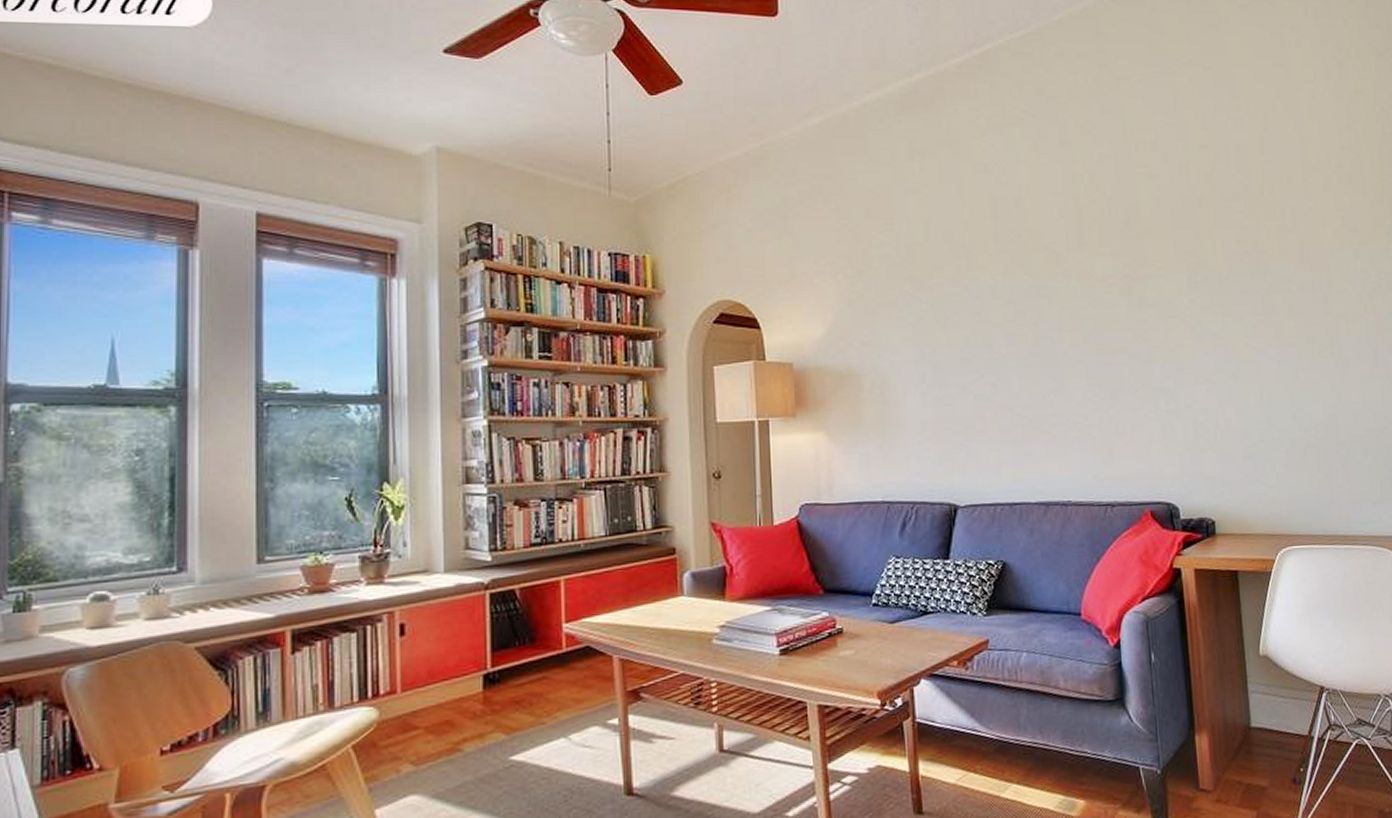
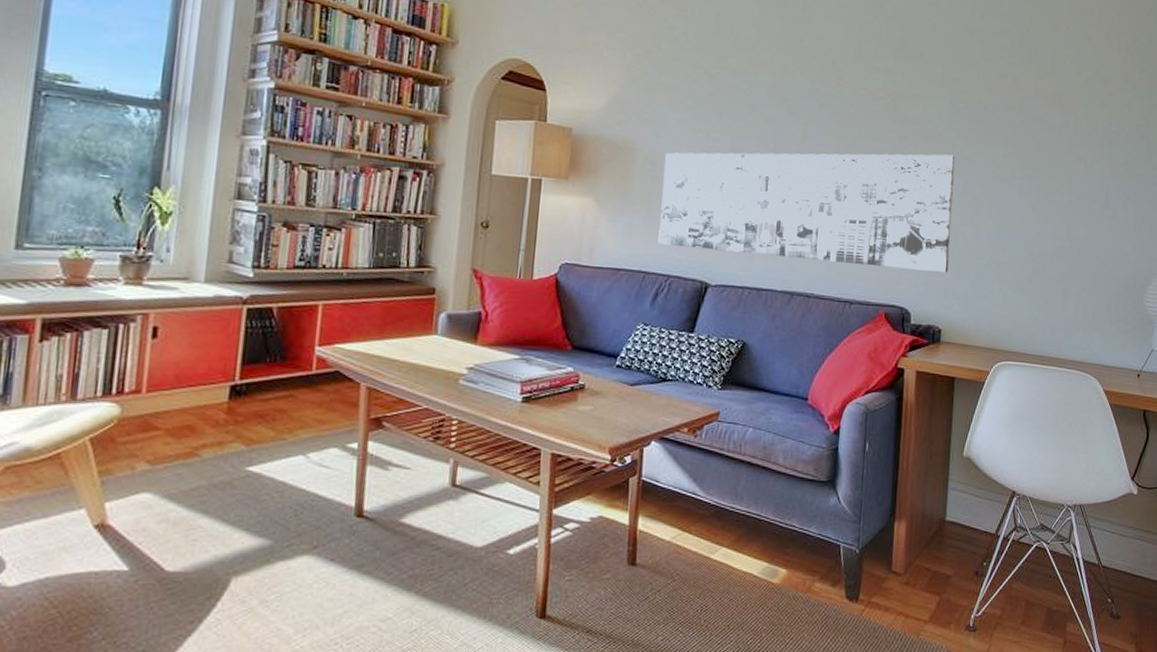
wall art: none [892,333,1213,471] -> present [658,152,955,273]

